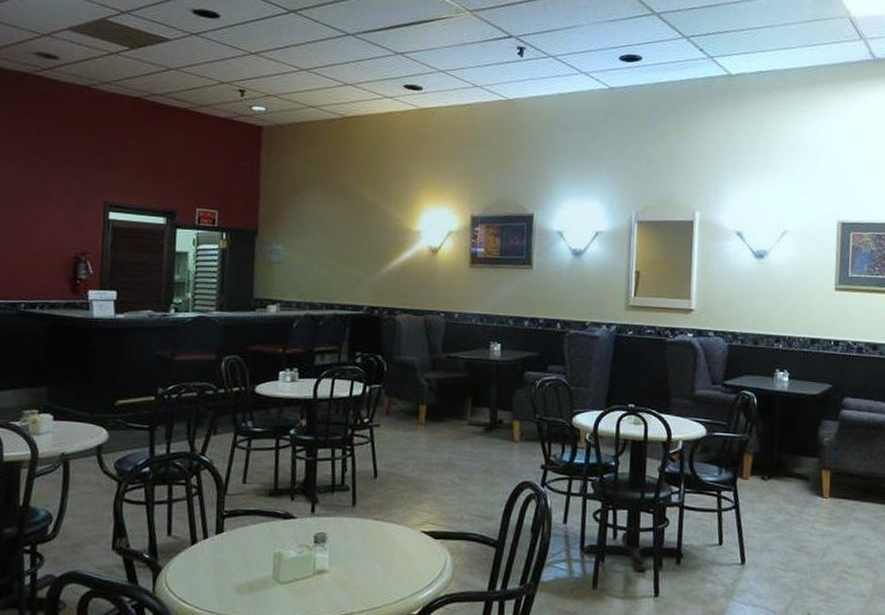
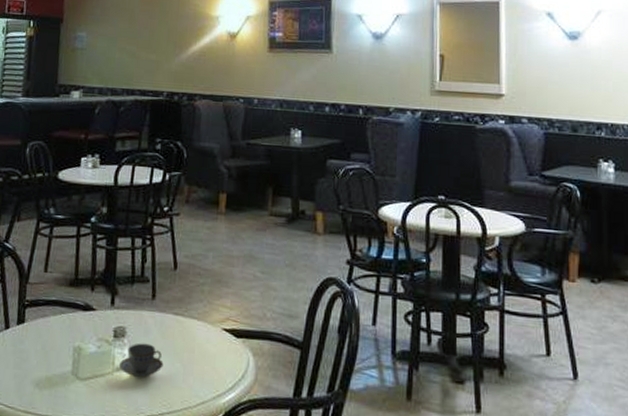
teacup: none [319,547,364,579] -> present [118,343,164,377]

